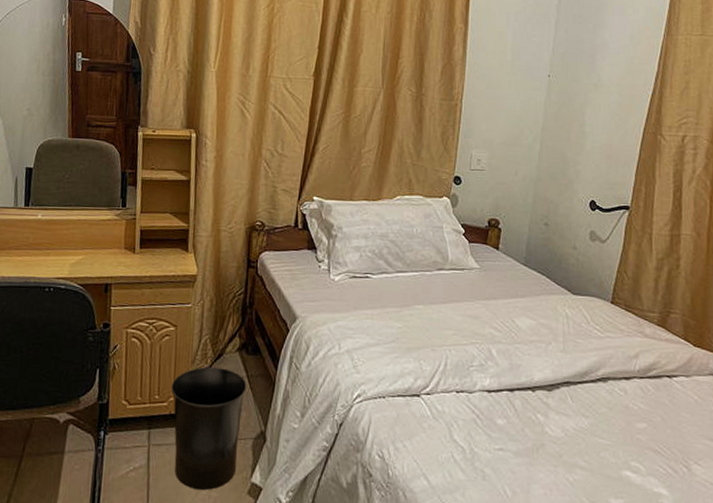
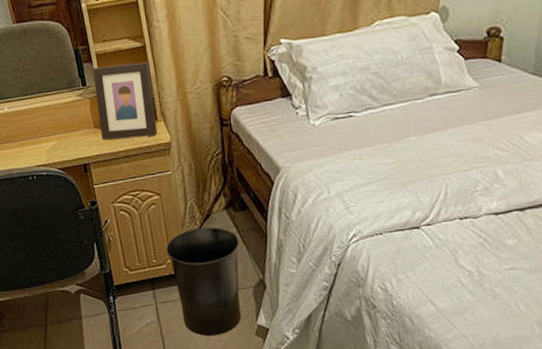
picture frame: none [129,192,191,266] -> present [92,62,158,140]

